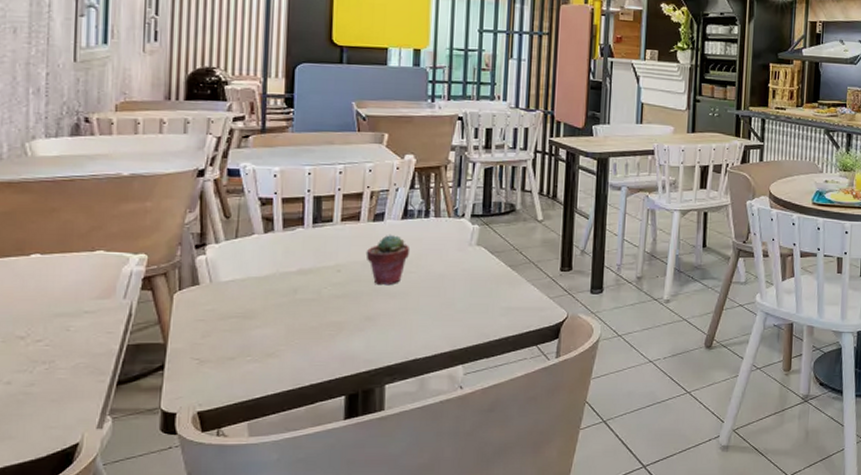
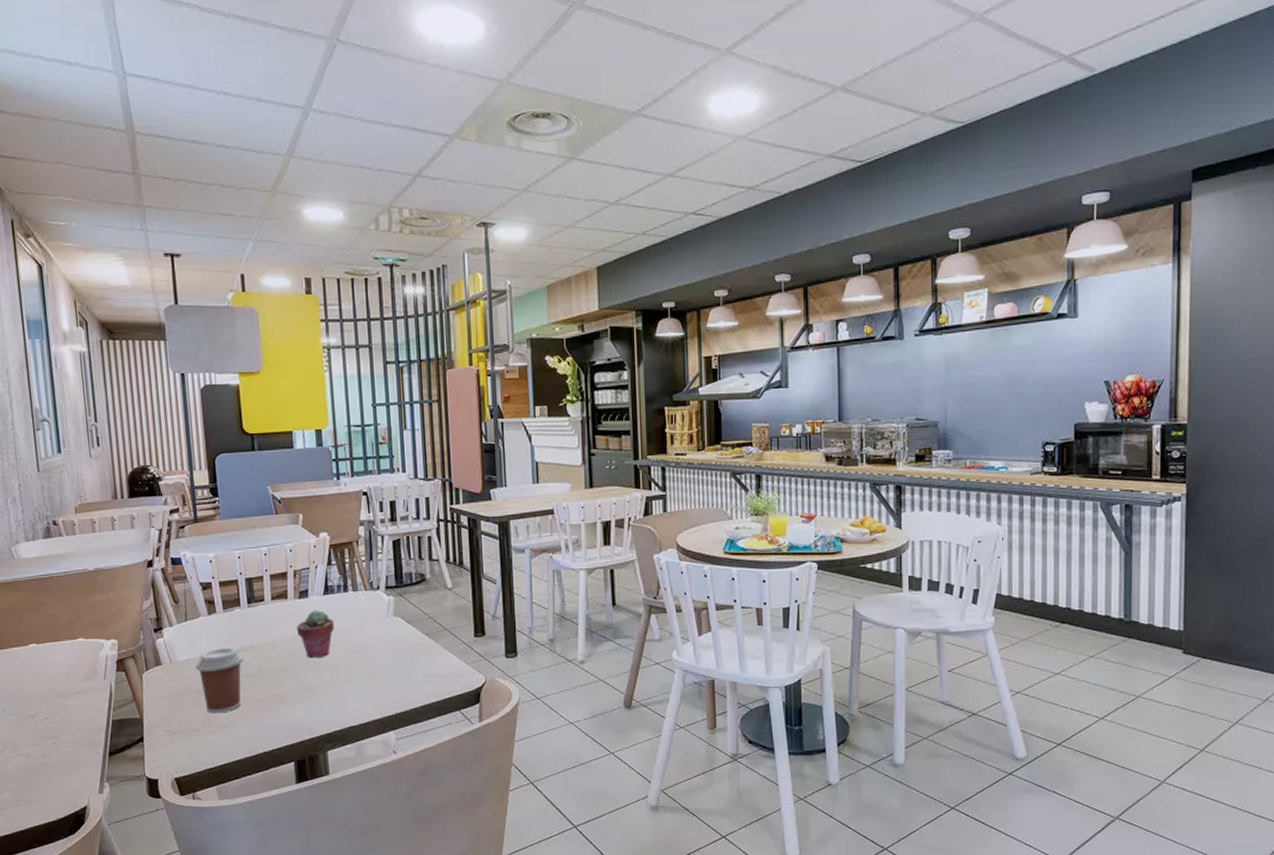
coffee cup: none [241,269,301,341] -> present [195,647,244,714]

